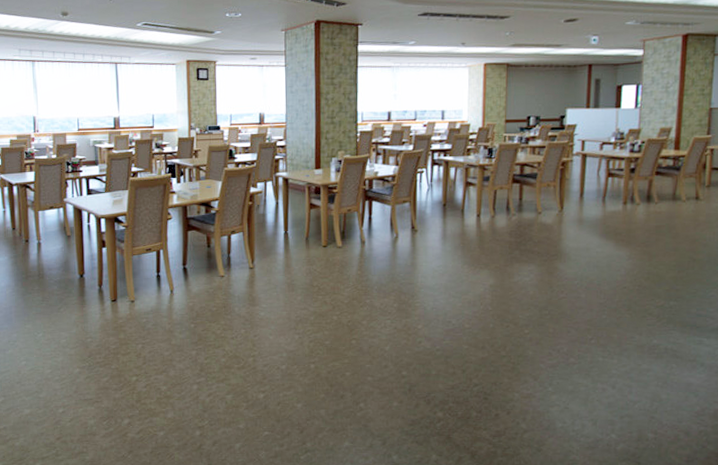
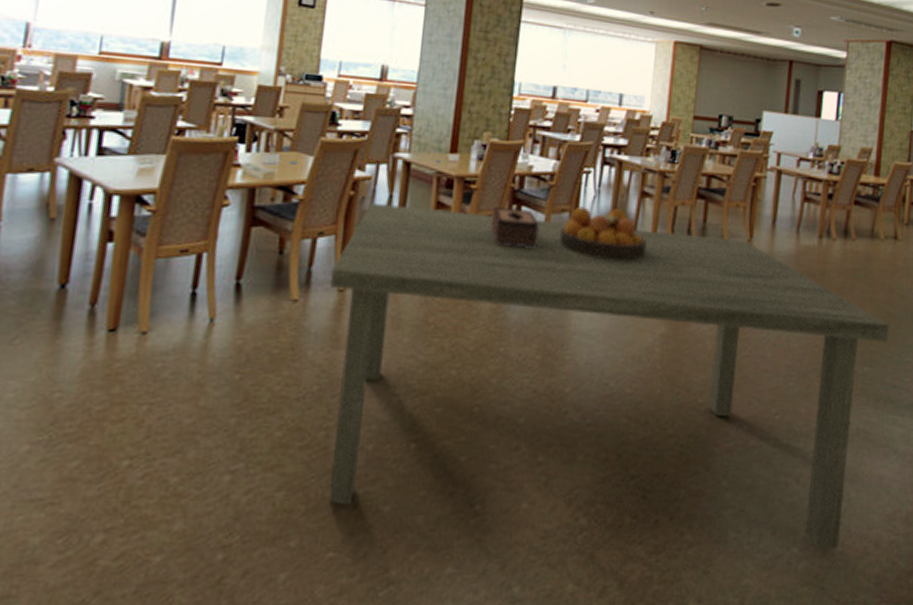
dining table: none [244,208,694,437] -> present [328,203,890,551]
tissue box: none [351,202,387,231] -> present [491,207,539,250]
fruit bowl: none [403,197,473,234] -> present [559,206,647,261]

